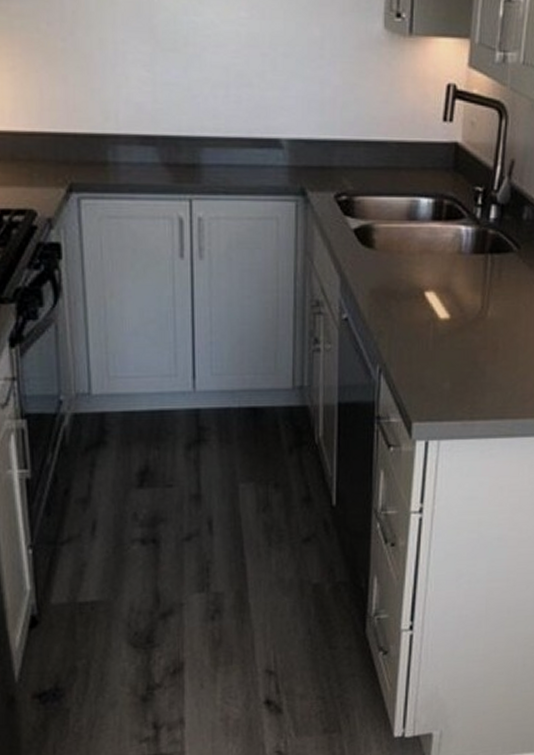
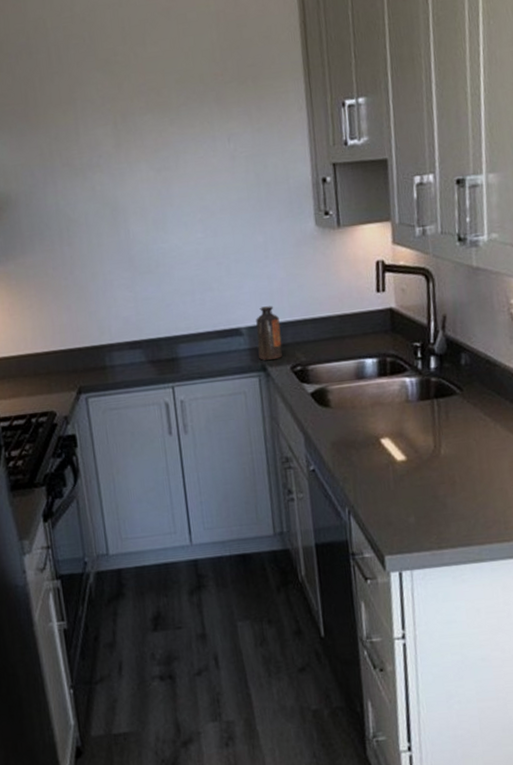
bottle: none [299,117,328,183] -> present [256,306,283,360]

